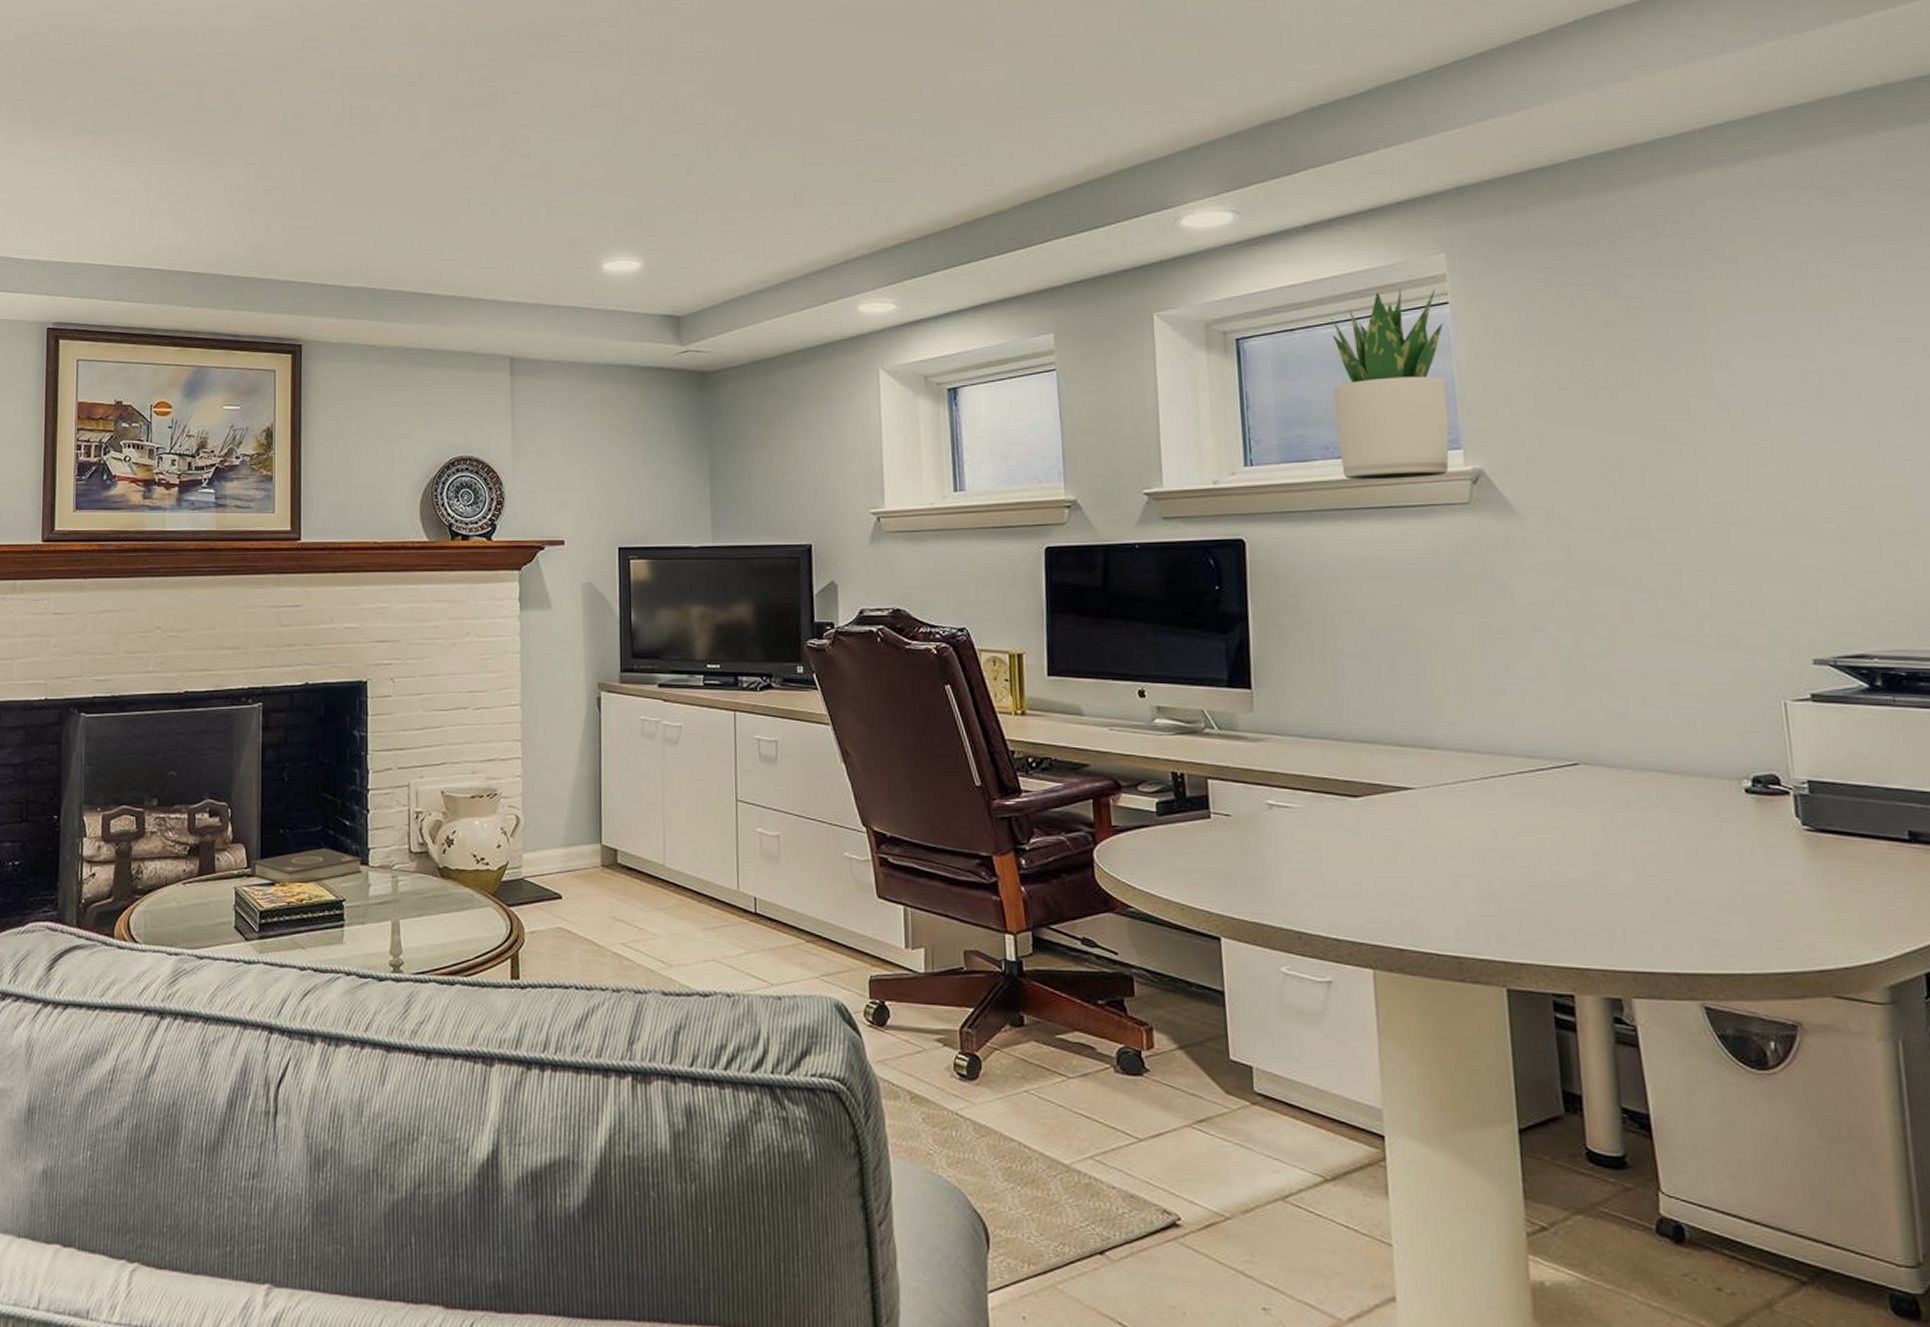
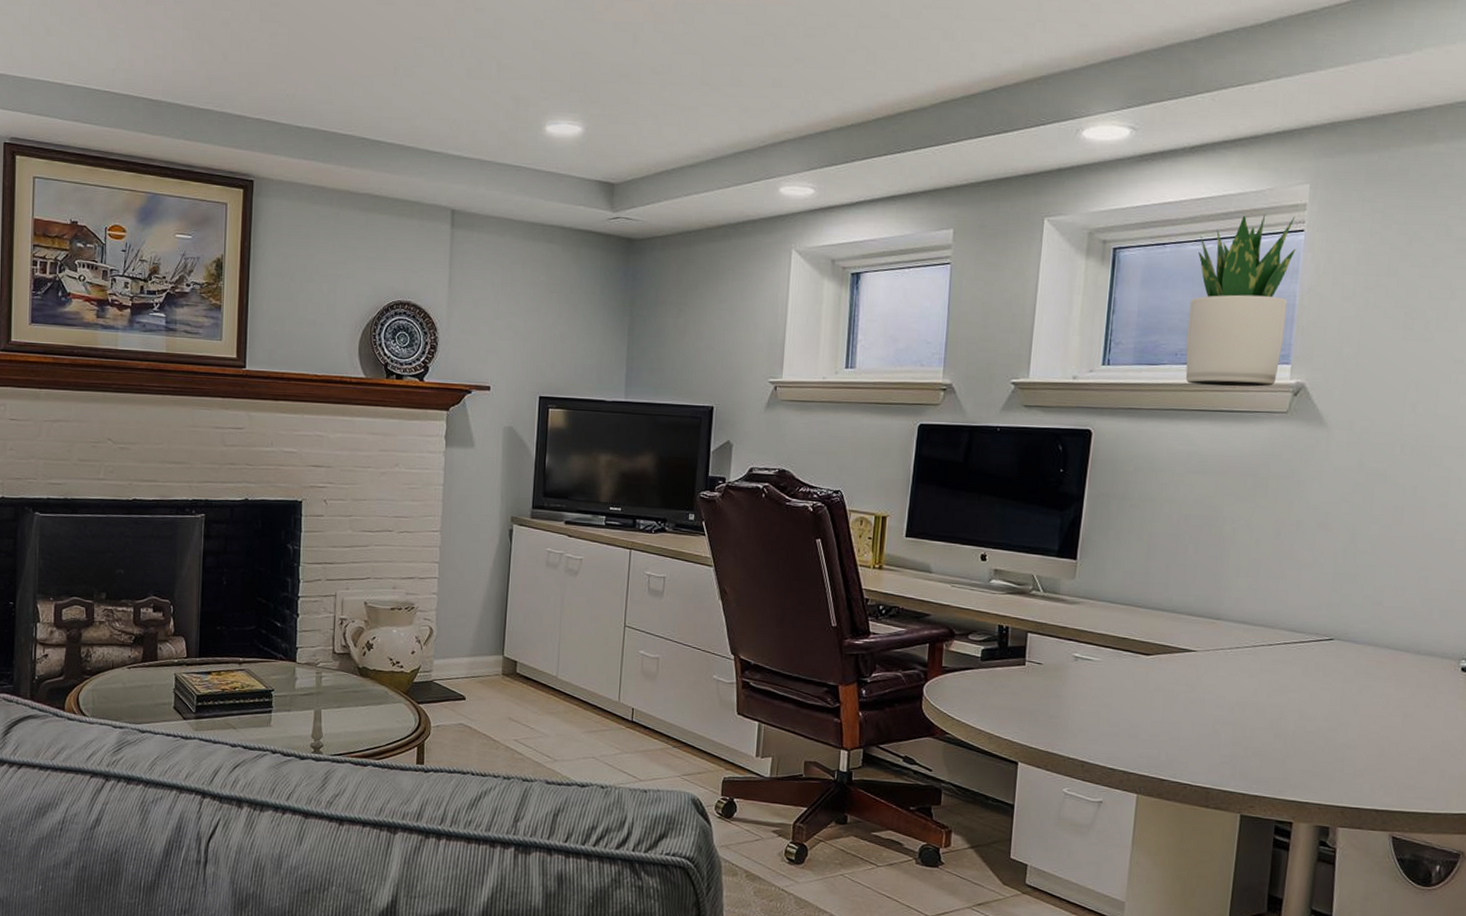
book: present [251,848,363,886] -> none [190,645,291,676]

